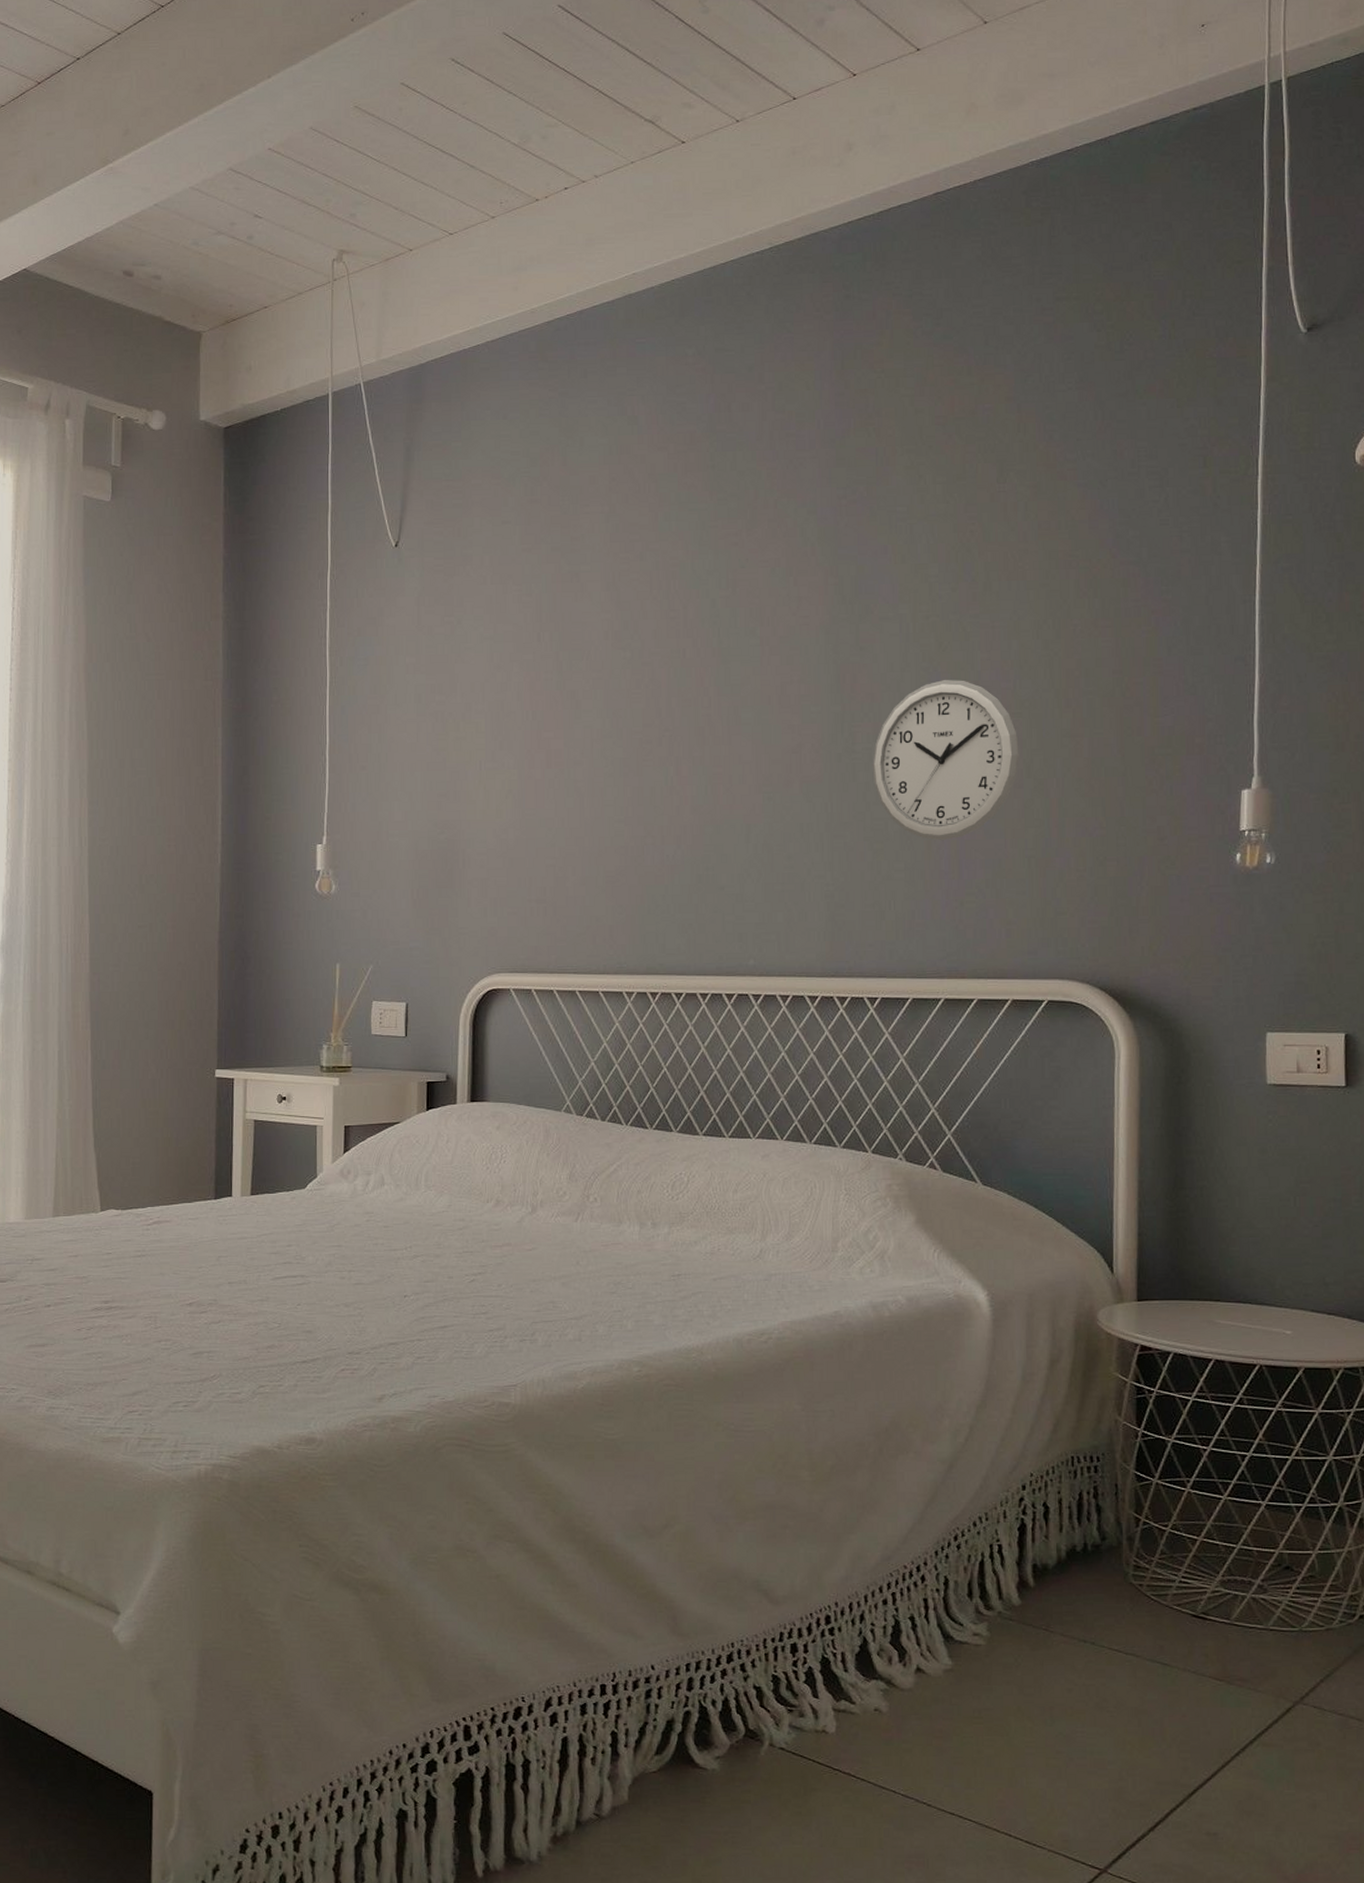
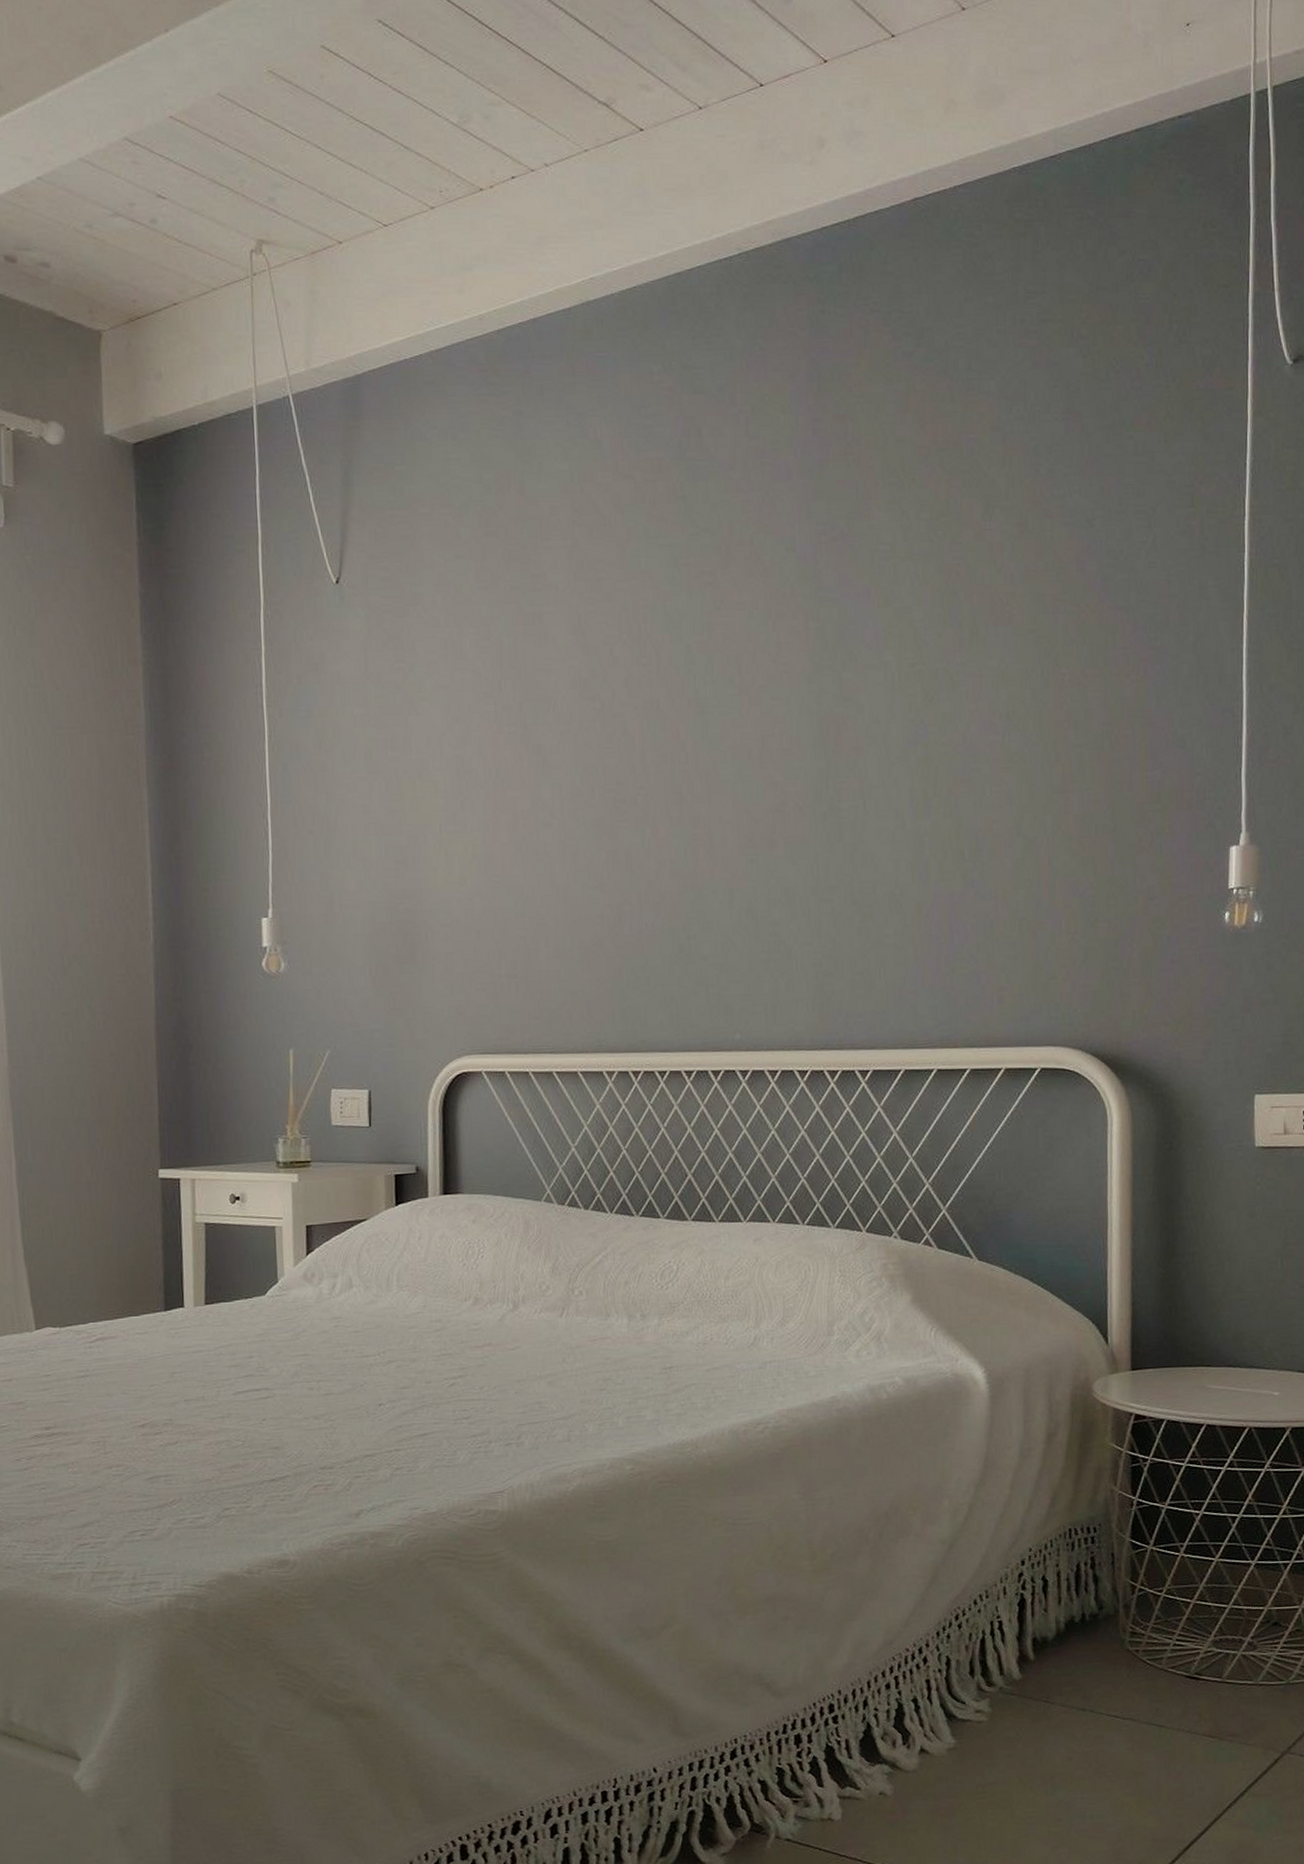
wall clock: present [872,680,1019,841] -> none [858,732,1009,904]

